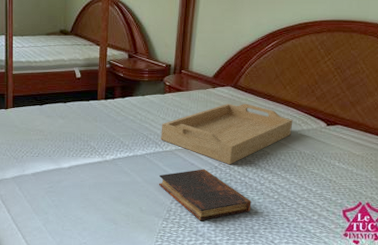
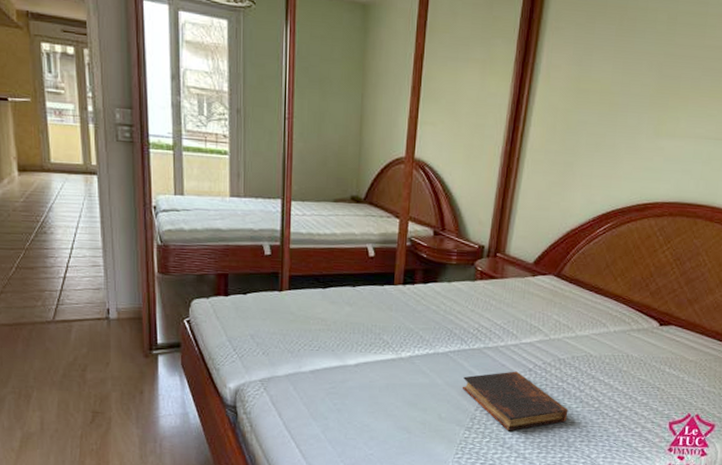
serving tray: present [161,104,293,165] -> none [467,296,622,368]

